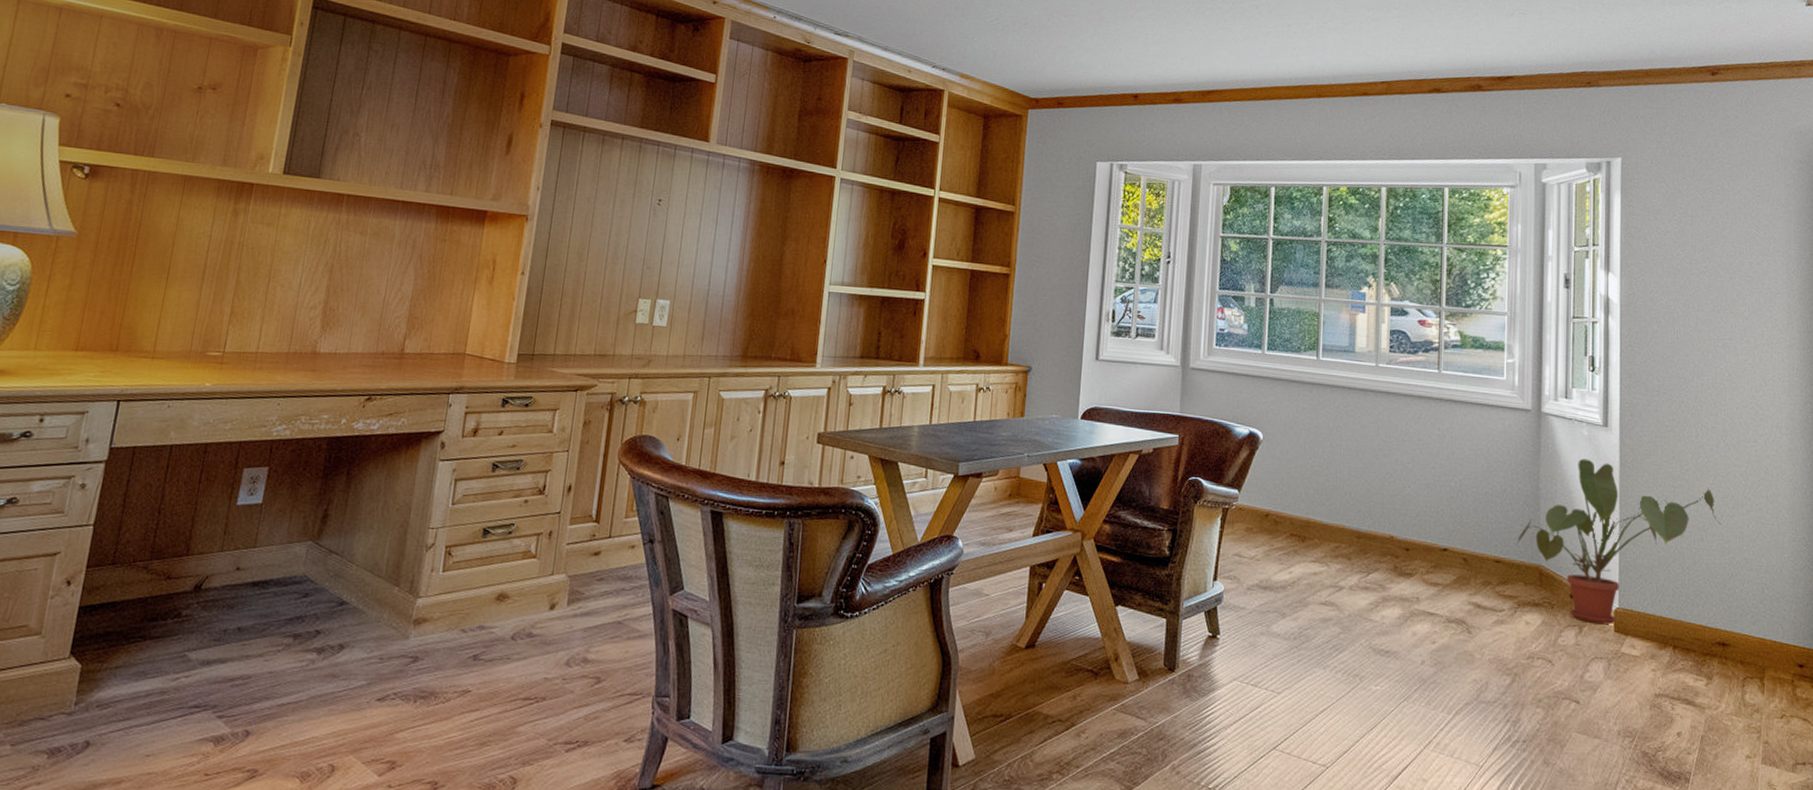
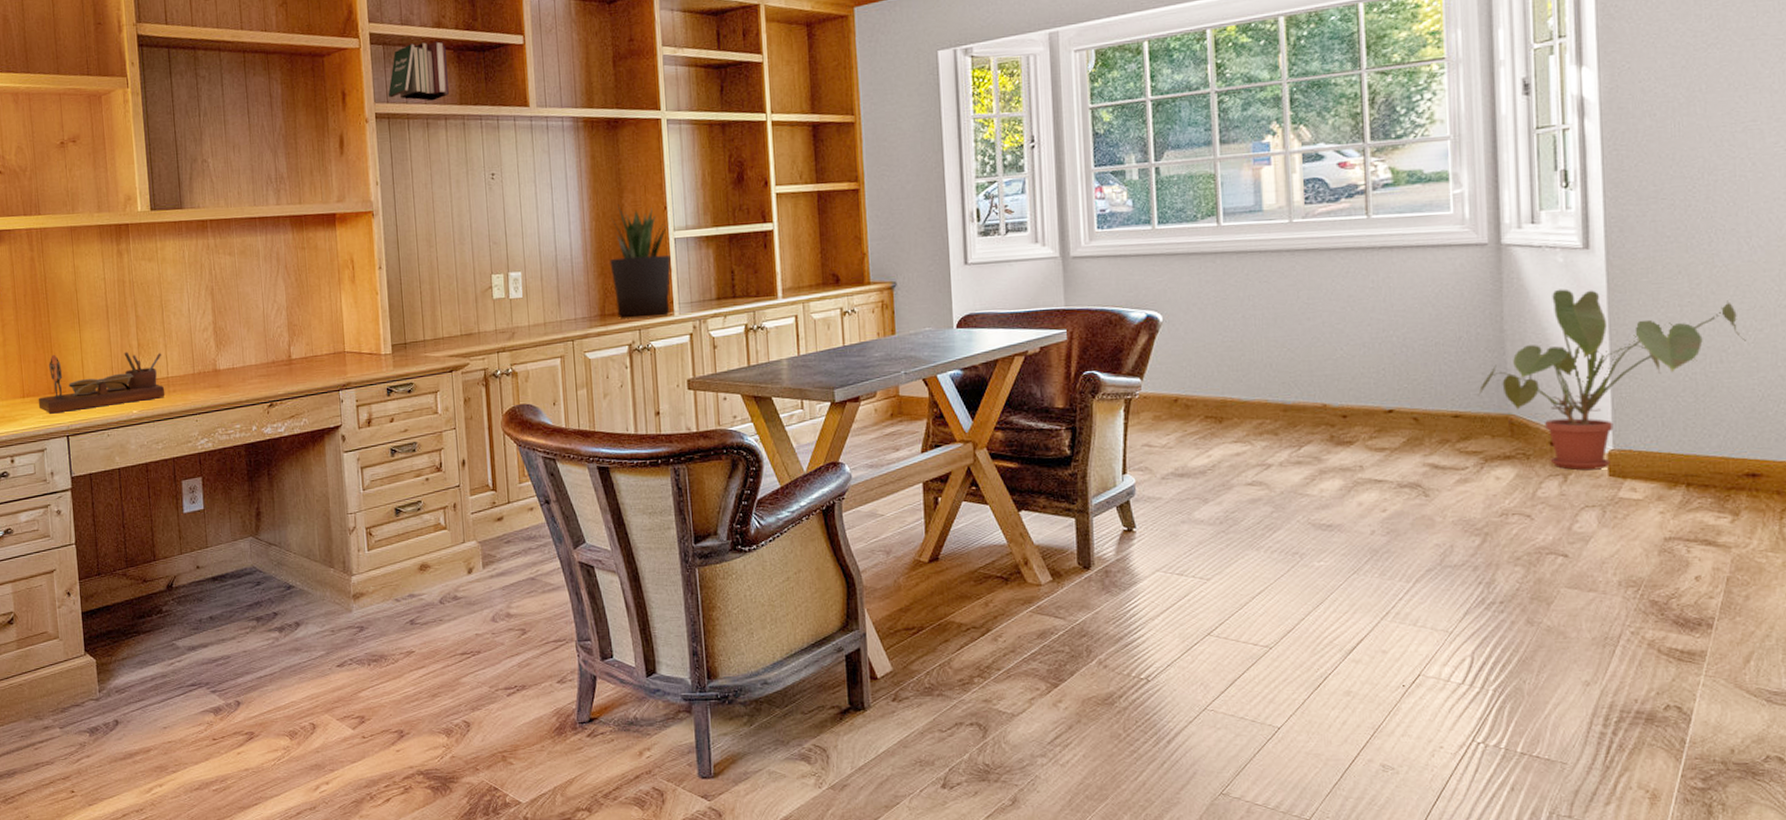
desk organizer: none [92,309,257,374] -> present [38,351,165,414]
books: none [568,61,637,119] -> present [388,41,449,101]
planter: none [759,251,824,367] -> present [610,205,671,319]

